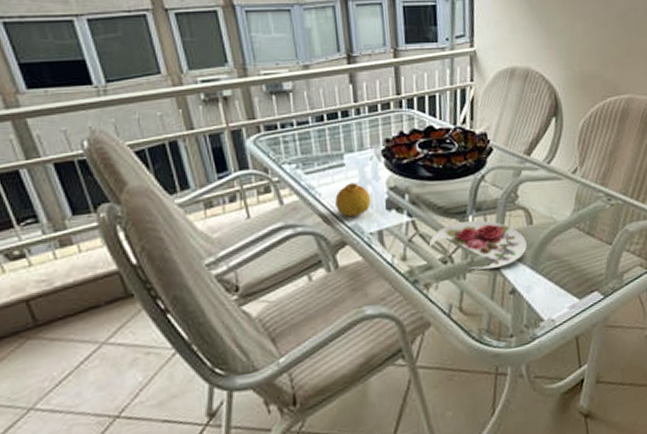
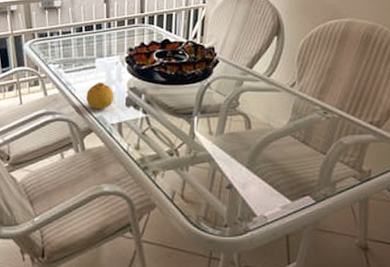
plate: present [429,220,527,270] -> none [159,122,245,165]

